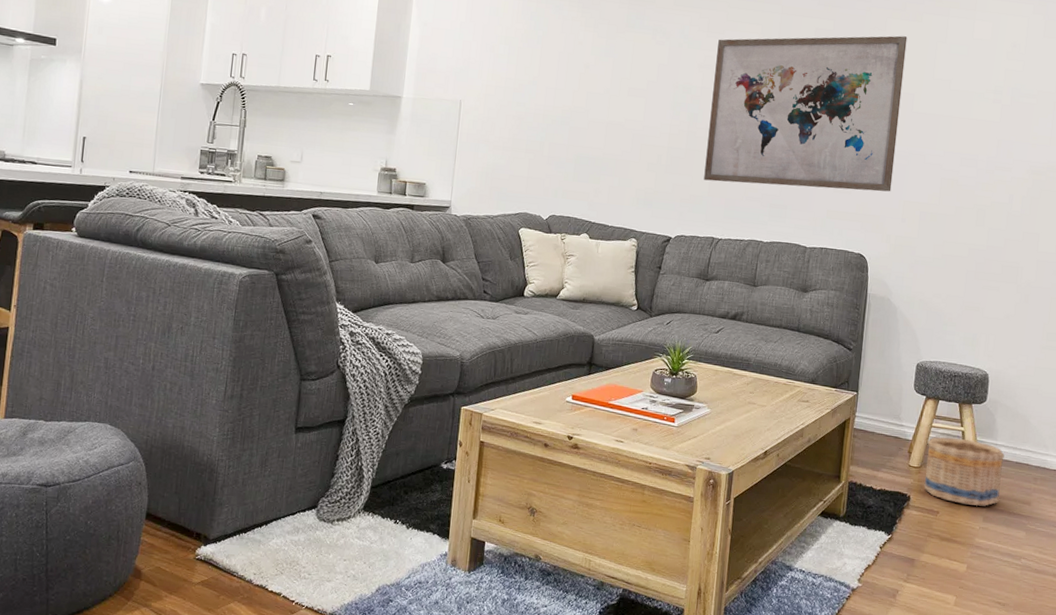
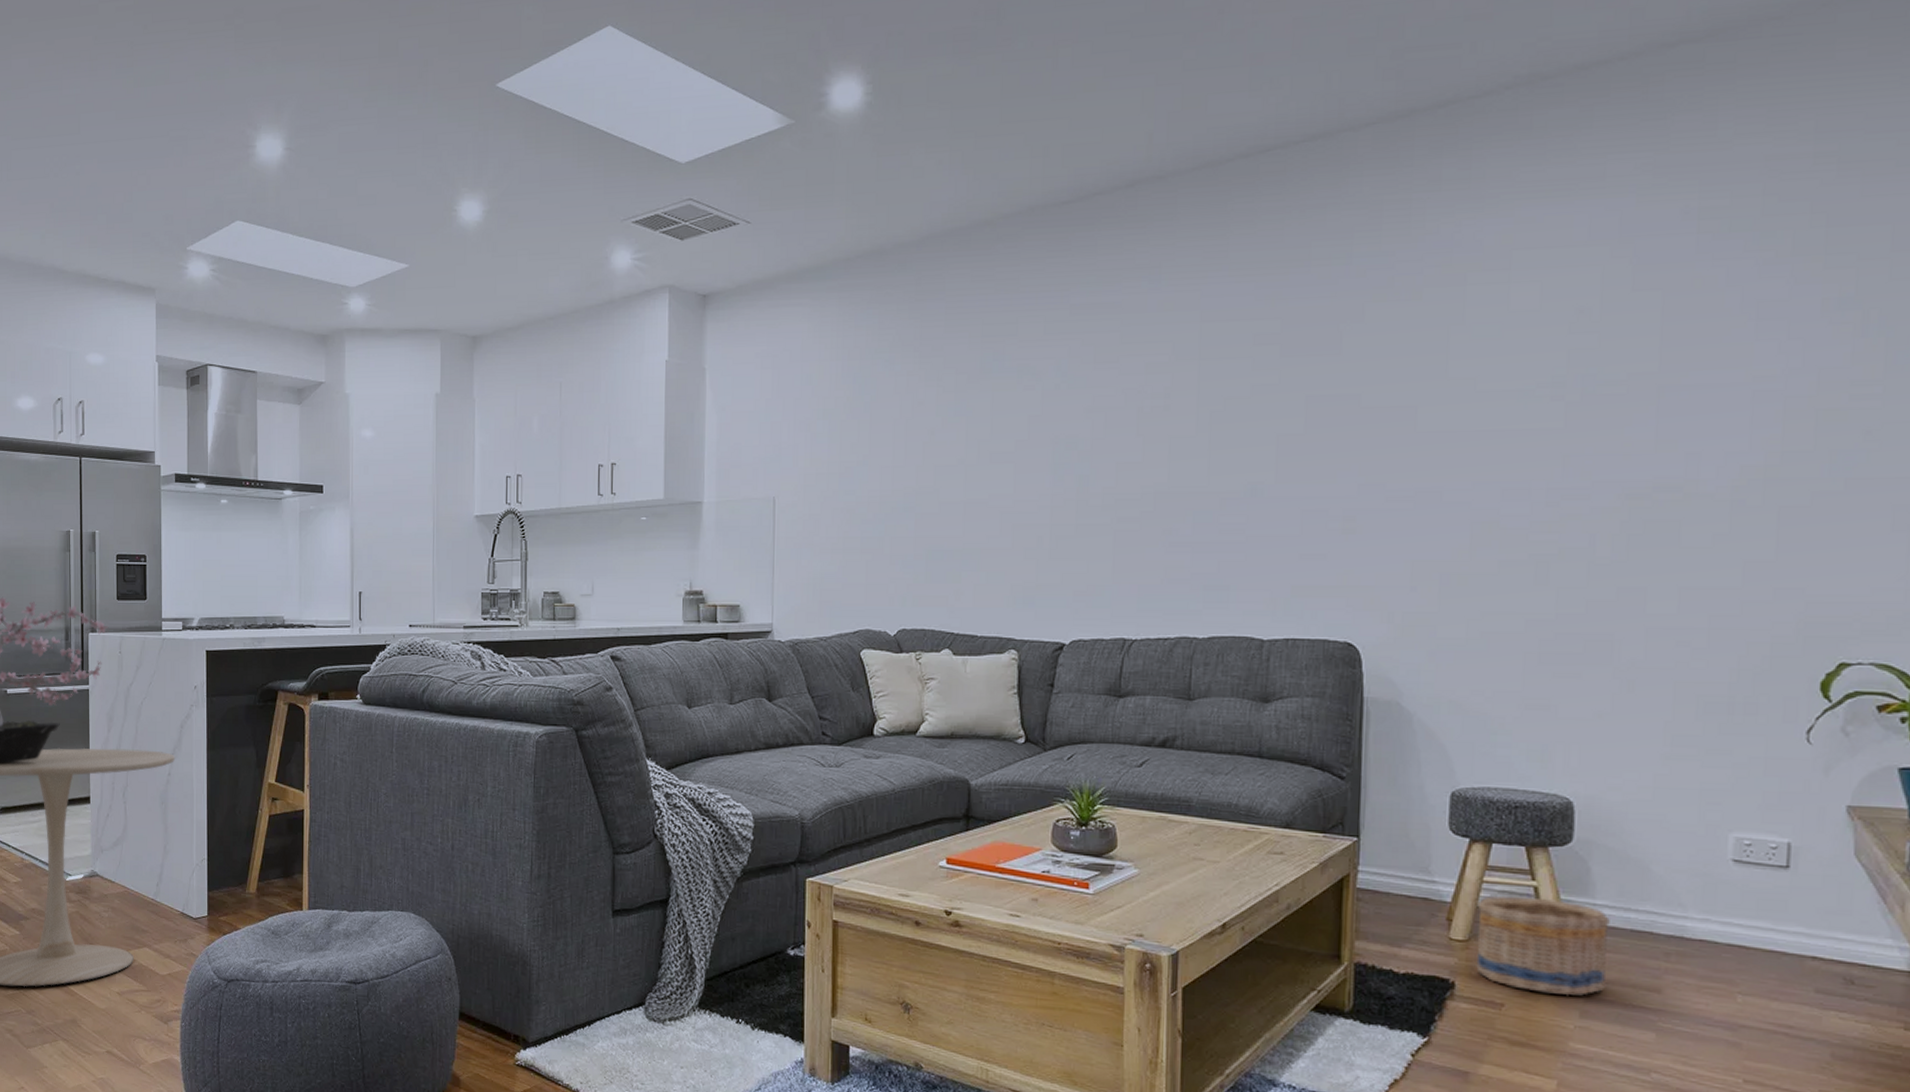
wall art: present [704,35,908,192] -> none [1104,325,1400,563]

